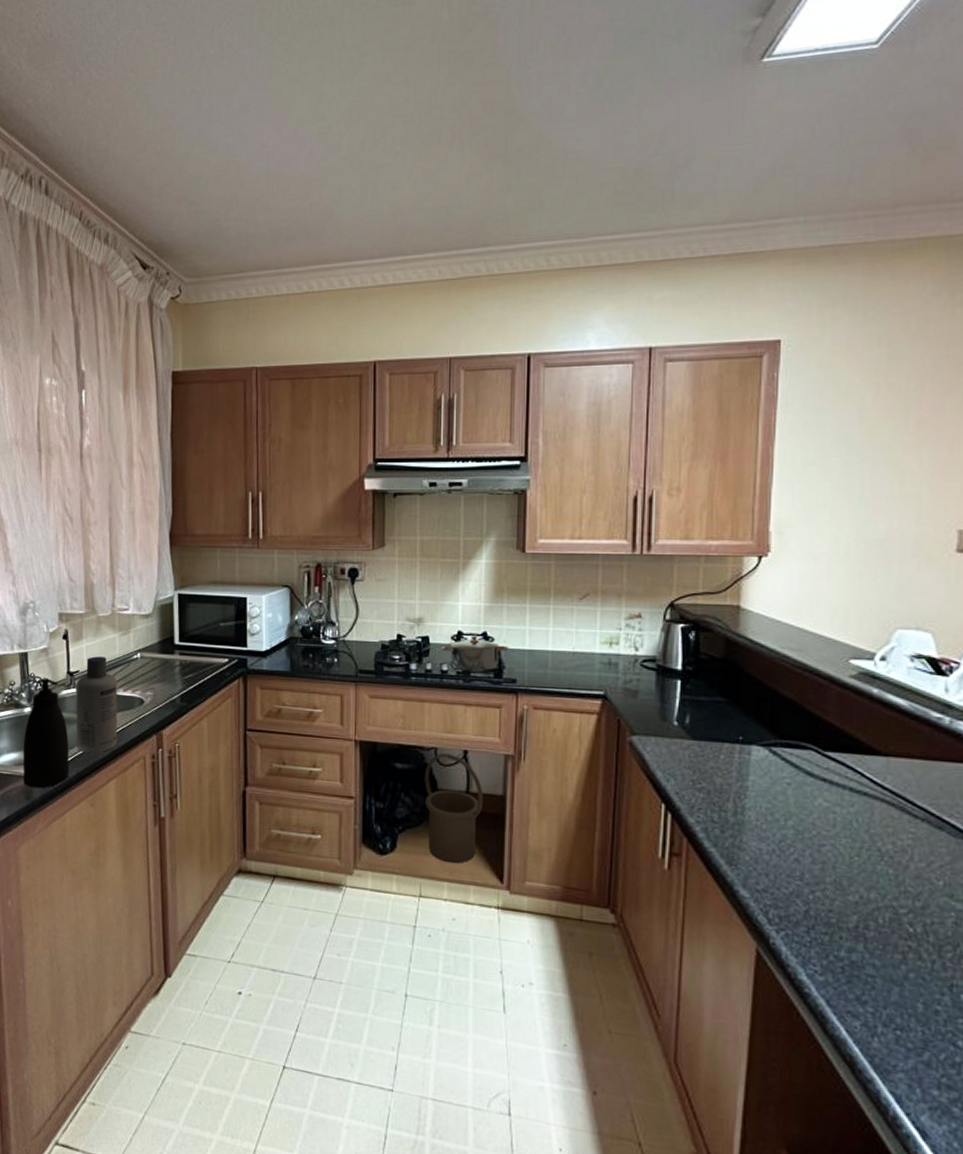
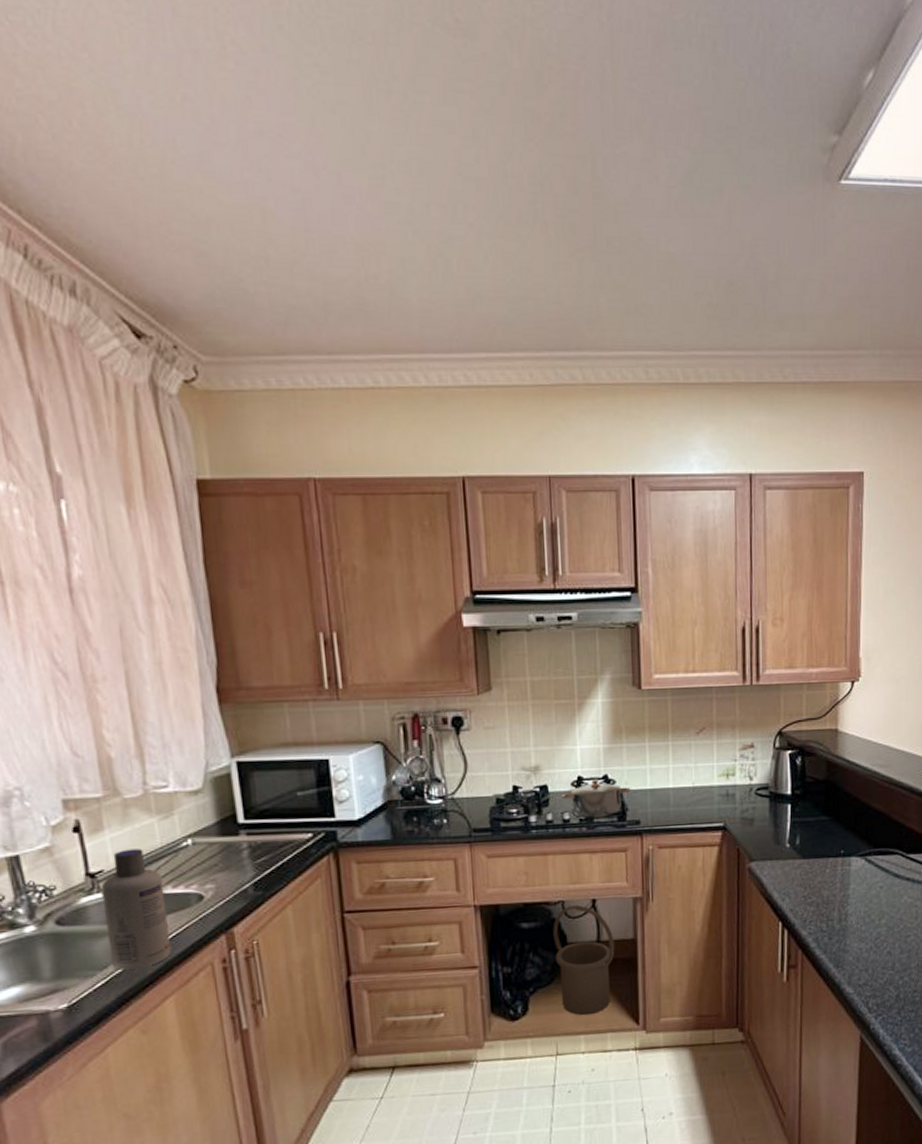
soap dispenser: present [22,678,69,789] -> none [28,885,106,1026]

